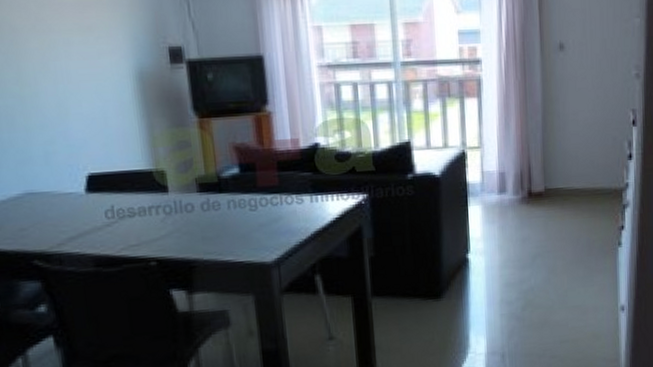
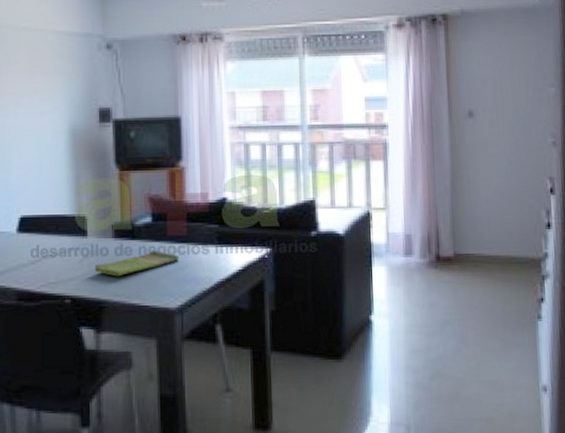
dish towel: none [179,202,273,234] -> present [94,250,180,277]

